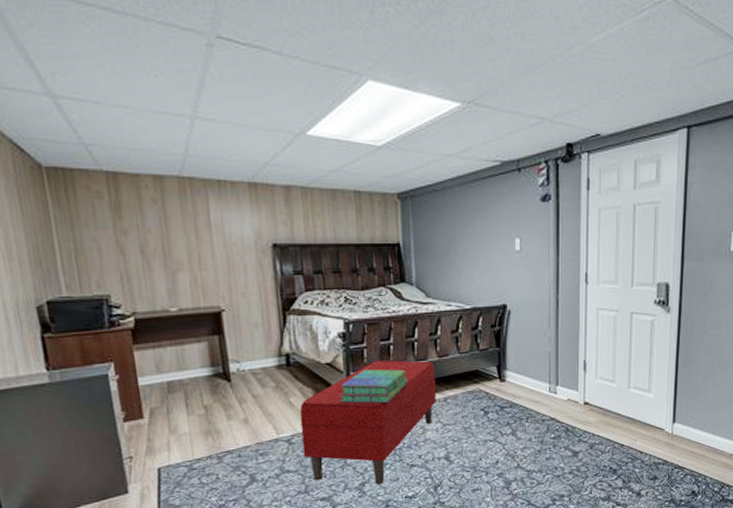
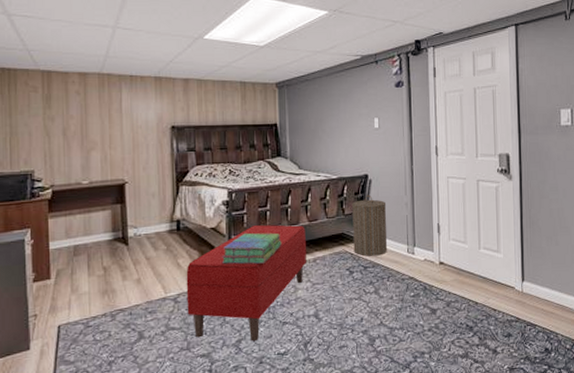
laundry hamper: none [488,327,527,396] -> present [352,194,388,257]

